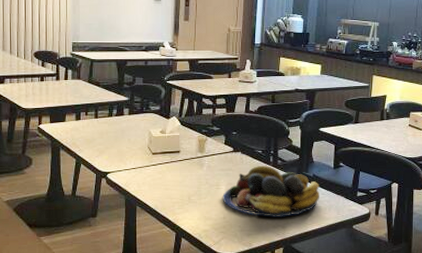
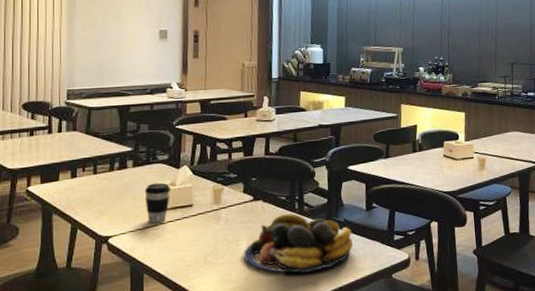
coffee cup: none [138,130,162,165] -> present [144,182,171,224]

